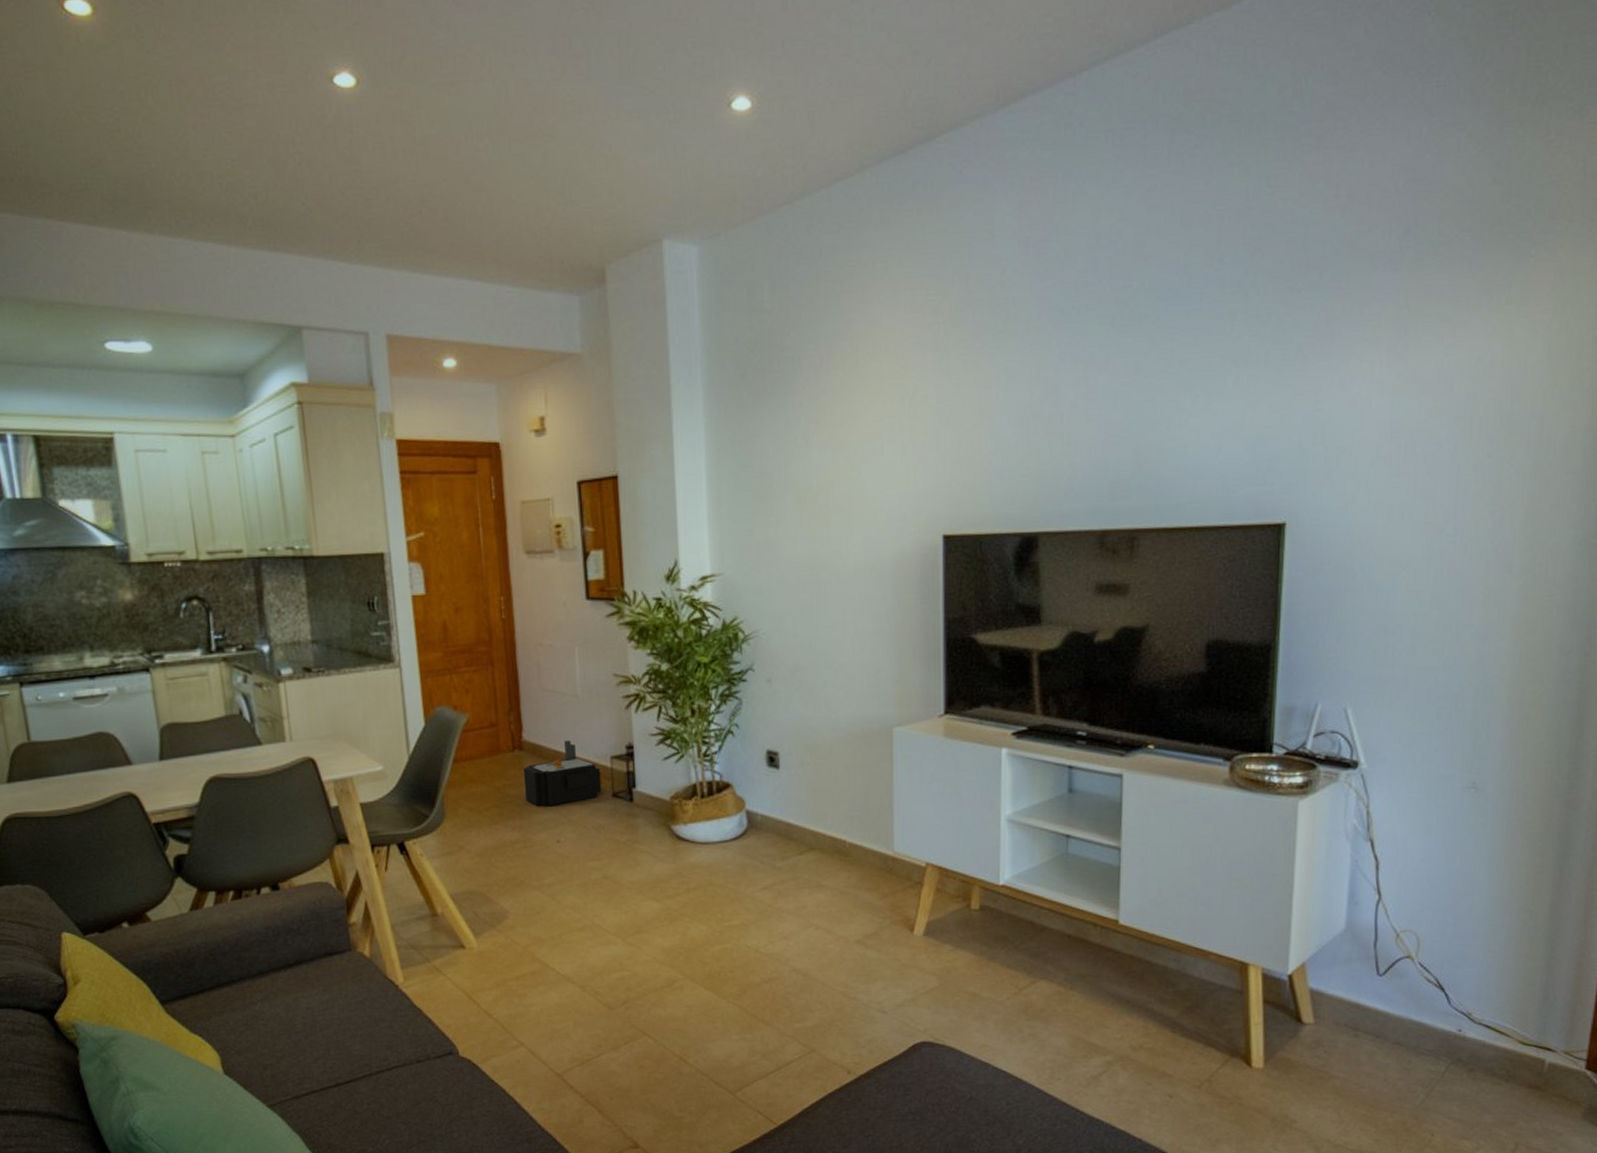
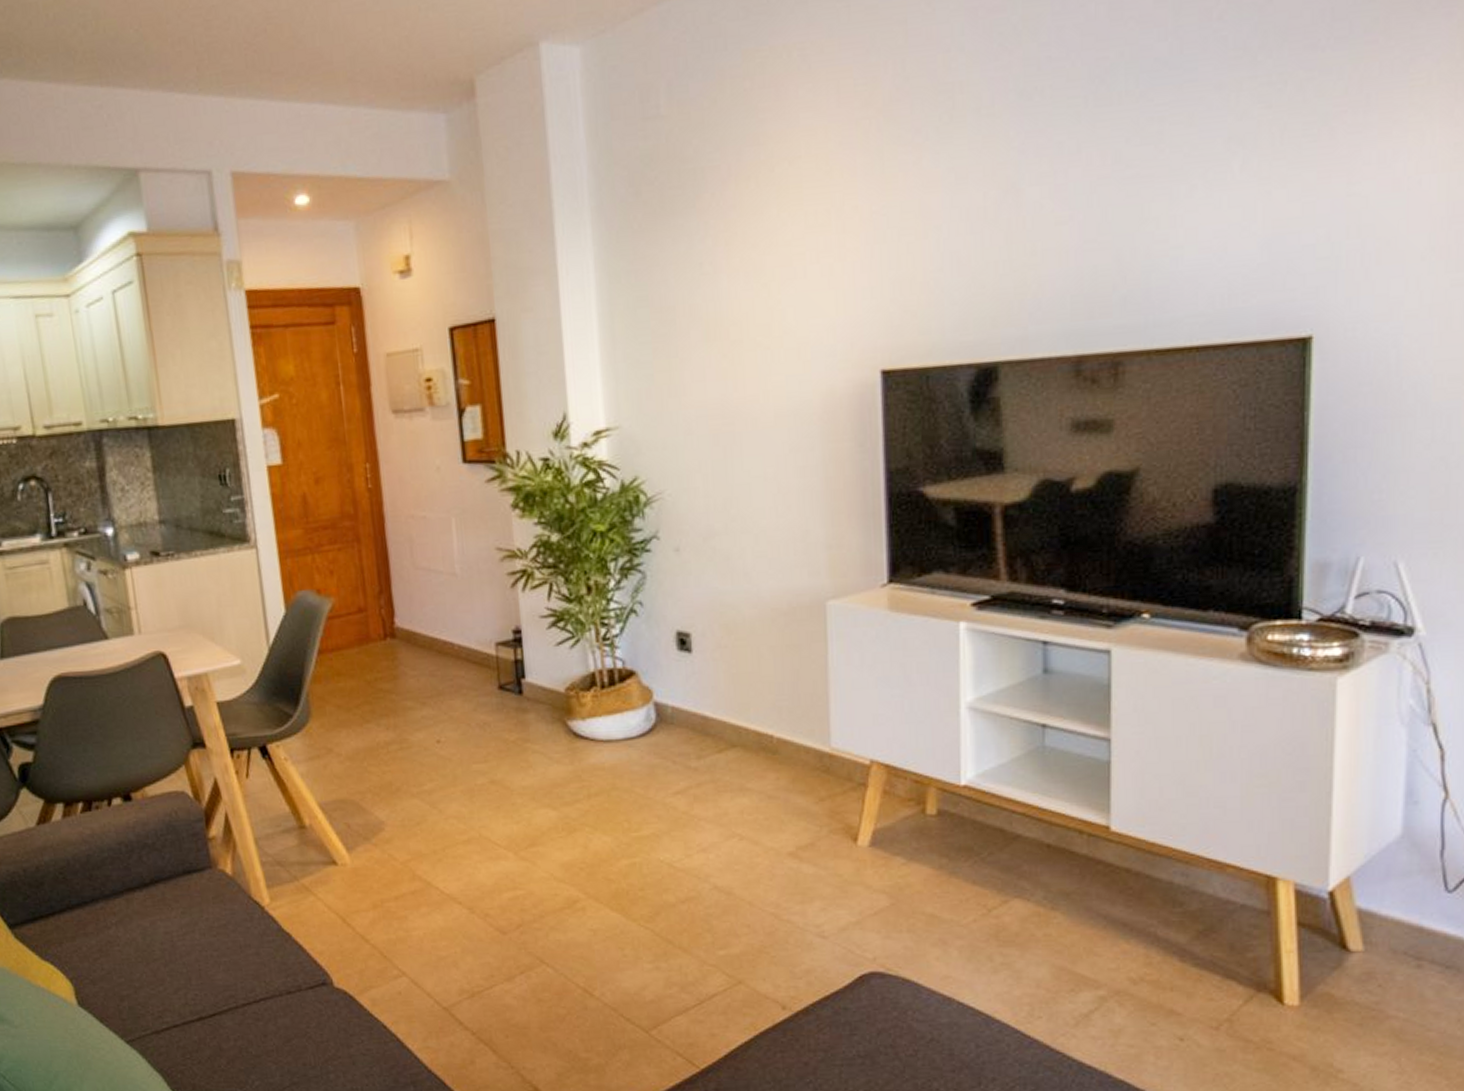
speaker: present [523,741,605,807] -> none [396,626,490,702]

